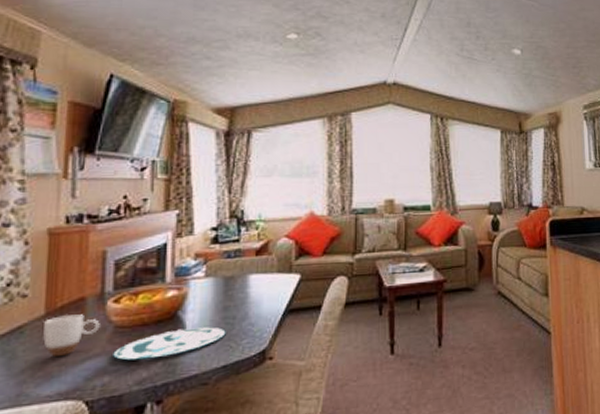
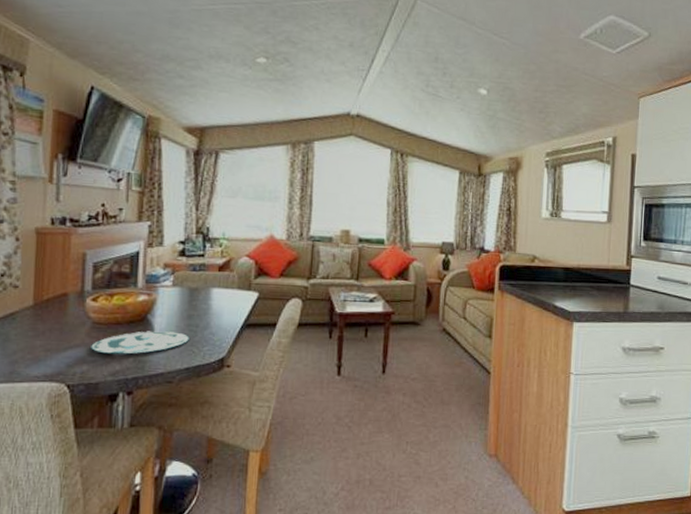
mug: present [42,314,100,358] -> none [31,306,80,344]

